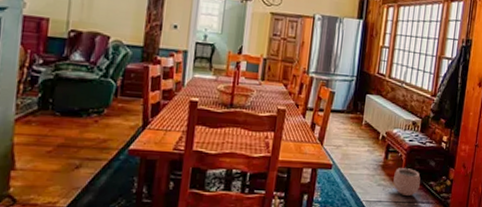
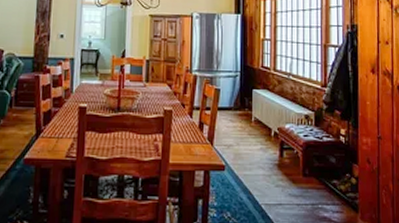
plant pot: present [393,162,421,196] -> none [292,159,322,197]

